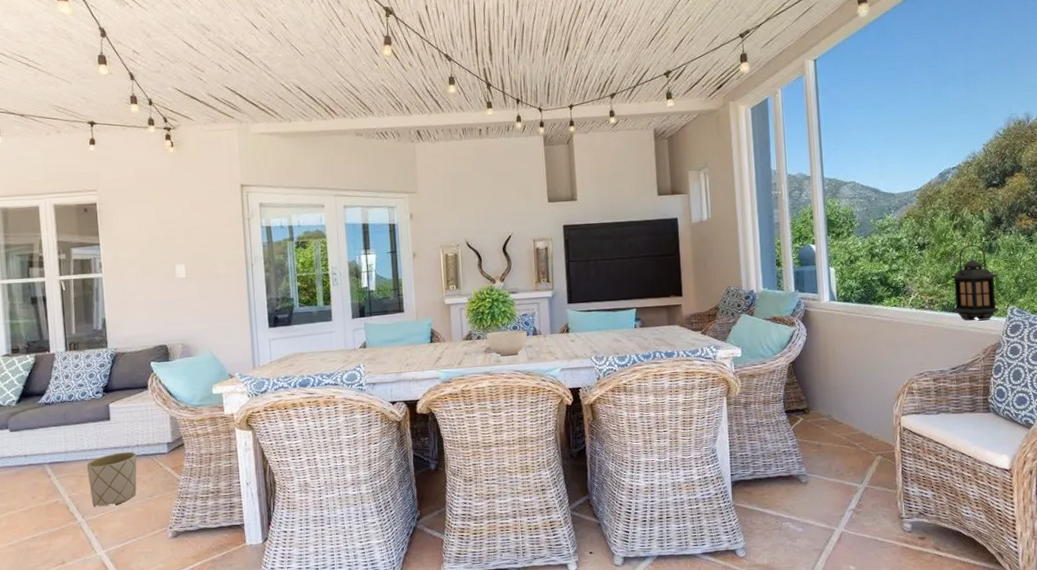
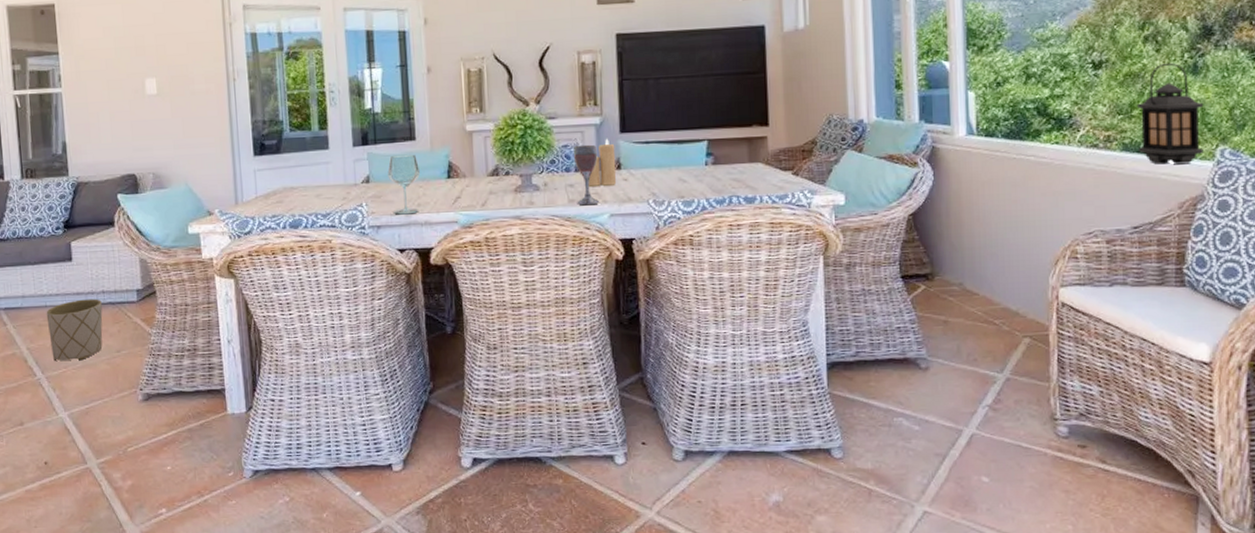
wine glass: none [381,323,408,374] -> present [387,154,421,215]
bowl: present [486,329,528,356] -> none [516,164,568,197]
cup: none [531,313,553,362] -> present [573,144,600,206]
candle: none [543,308,566,347] -> present [588,138,617,186]

